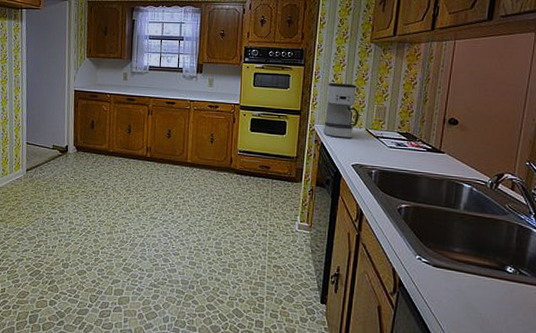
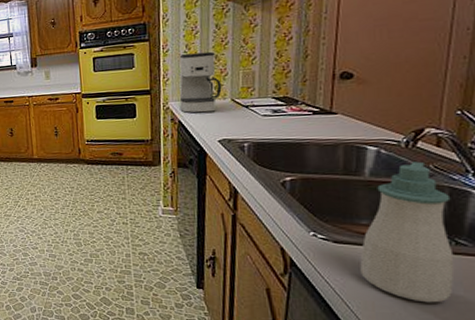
soap bottle: none [451,201,518,325] -> present [360,161,455,303]

